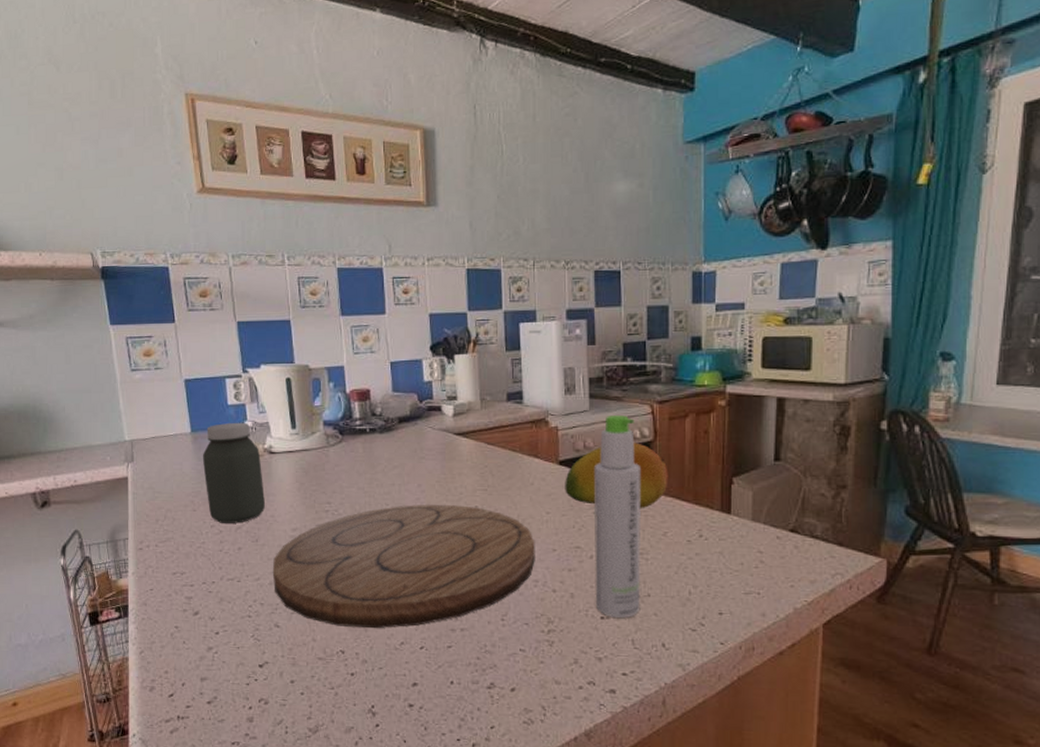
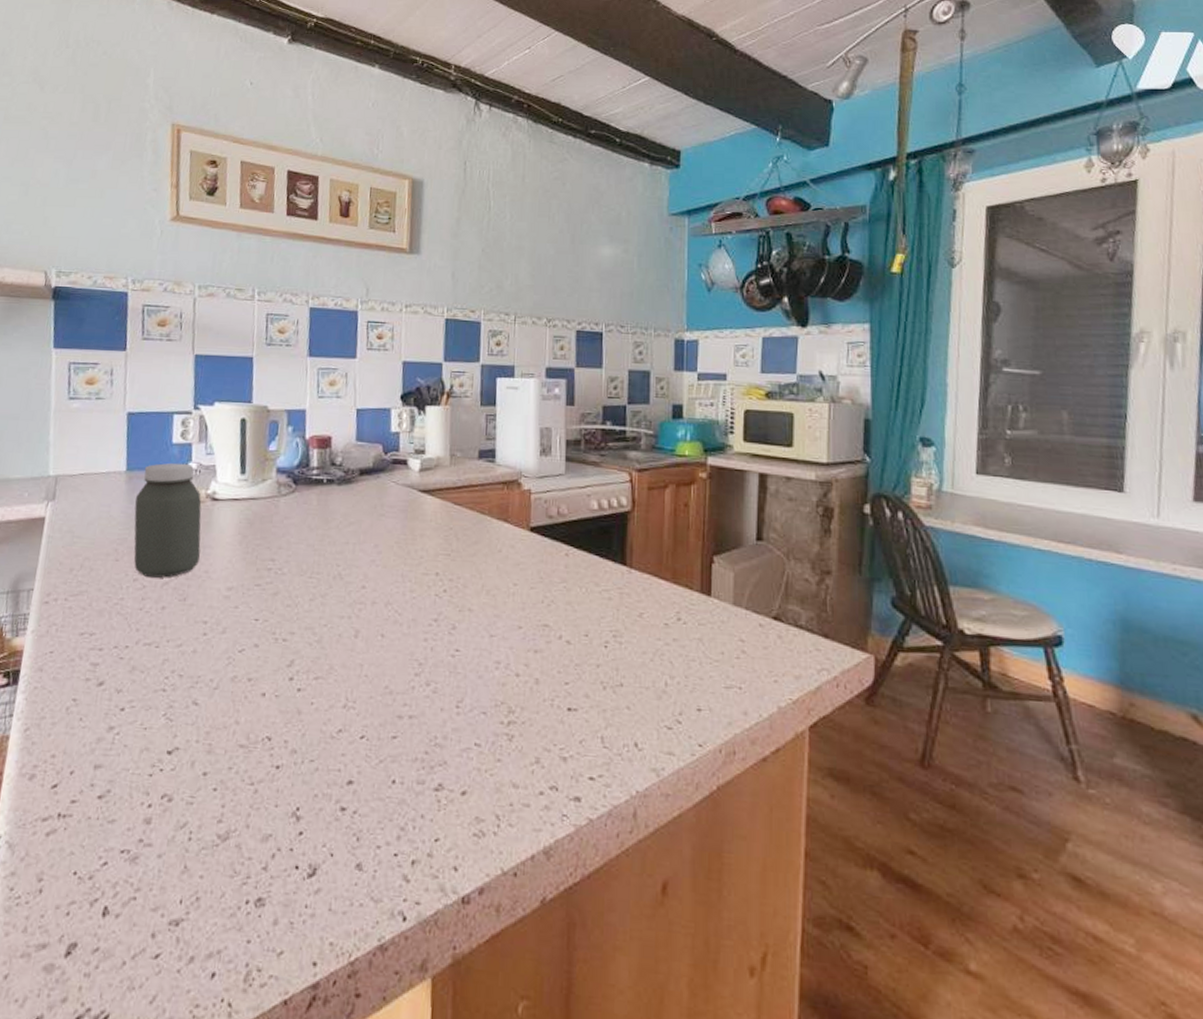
cutting board: present [272,505,535,629] -> none [197,567,499,712]
fruit: present [565,443,668,508] -> none [535,512,646,585]
bottle: present [595,415,640,619] -> none [562,481,617,711]

